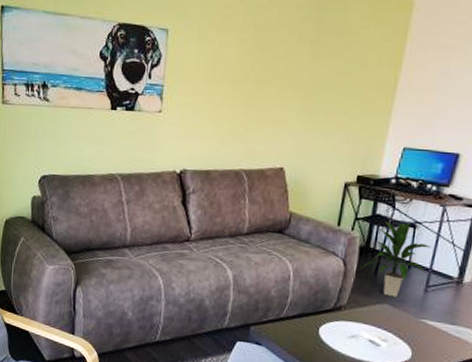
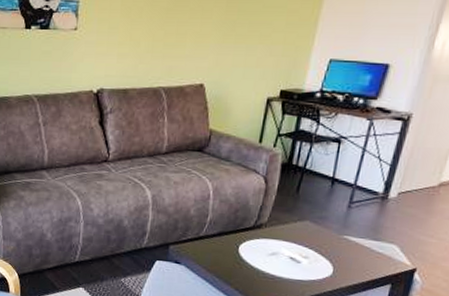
indoor plant: present [360,221,432,297] -> none [282,136,357,214]

